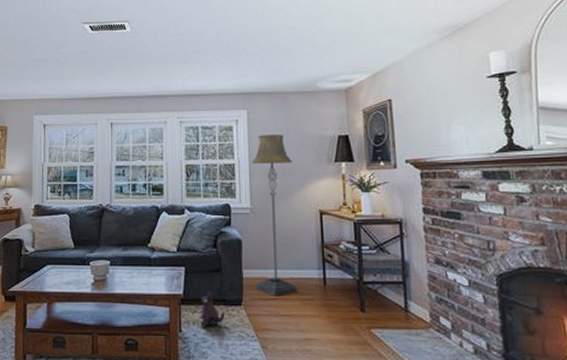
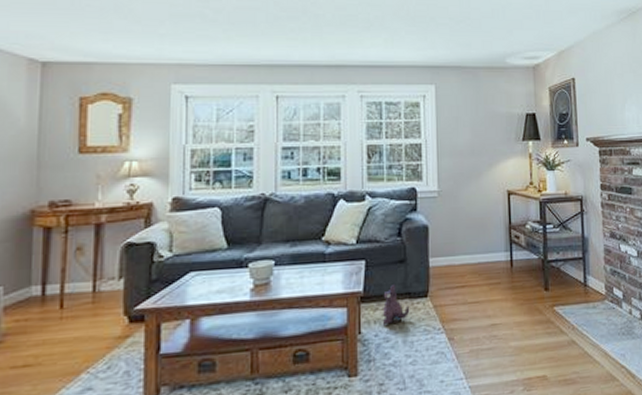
floor lamp: present [252,135,298,295] -> none [440,112,485,283]

